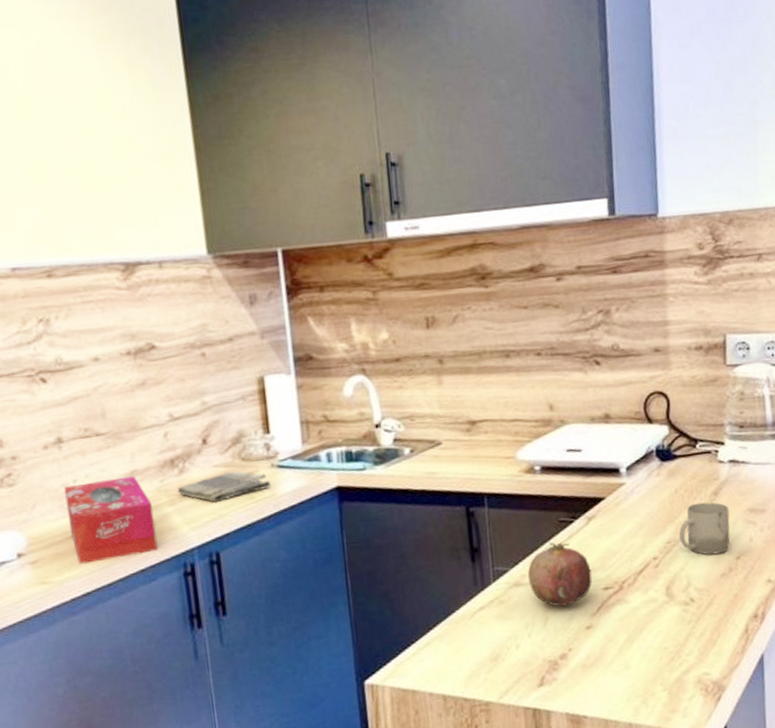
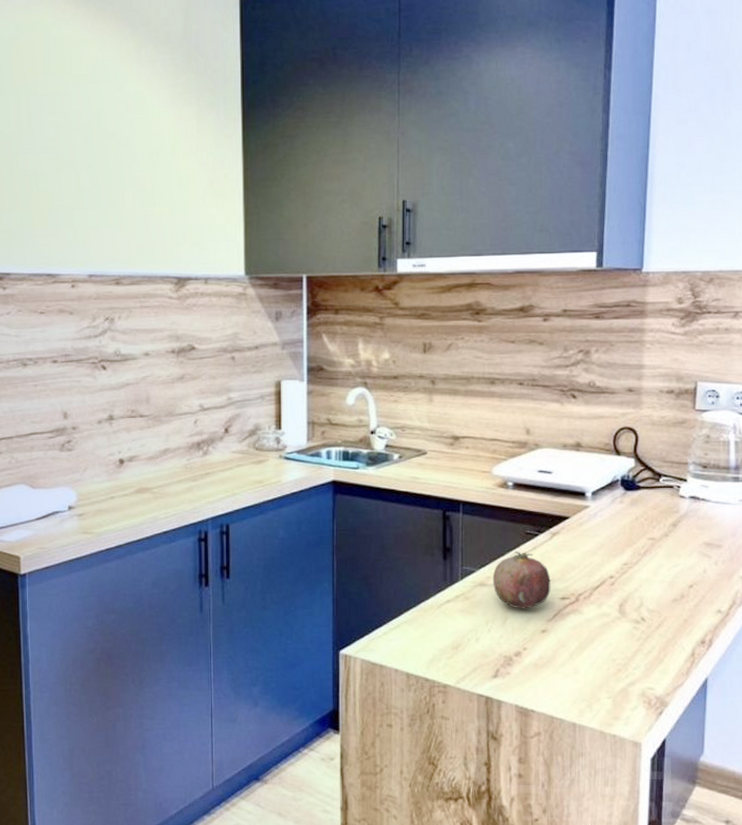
tissue box: present [64,476,158,564] -> none [110,453,180,521]
dish towel: present [177,471,271,503] -> none [200,457,278,483]
cup: present [679,502,730,555] -> none [637,531,686,580]

